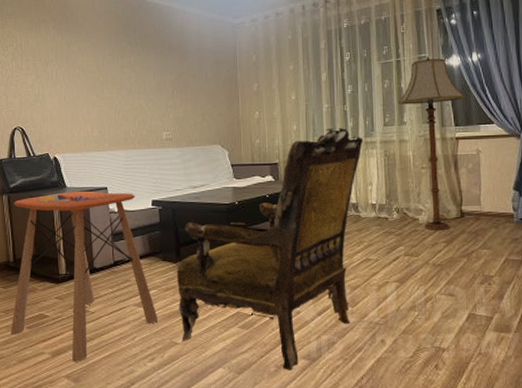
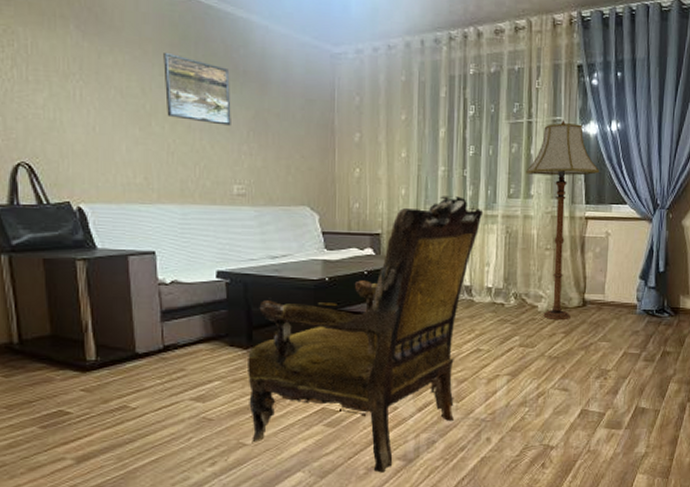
side table: present [11,191,159,362] -> none [16,254,223,468]
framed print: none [112,37,160,87] -> present [163,52,231,126]

